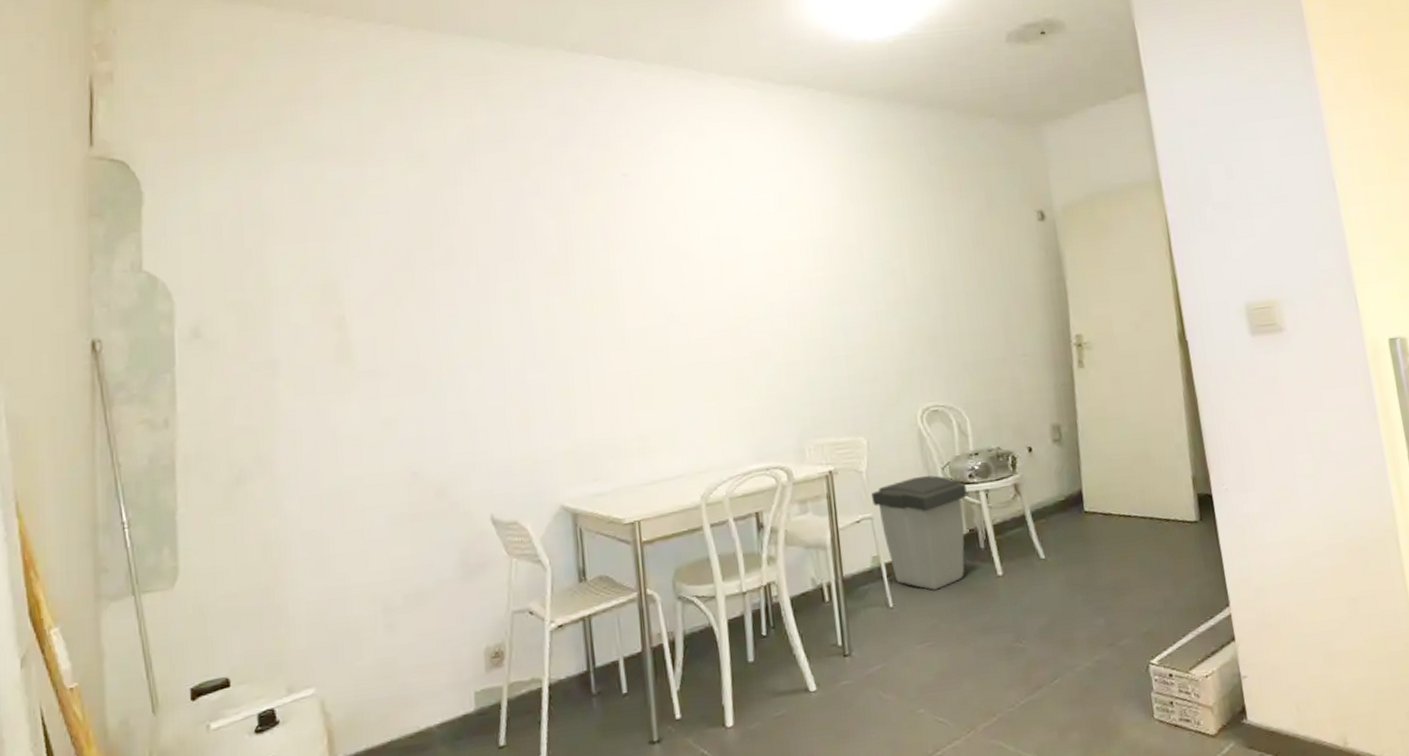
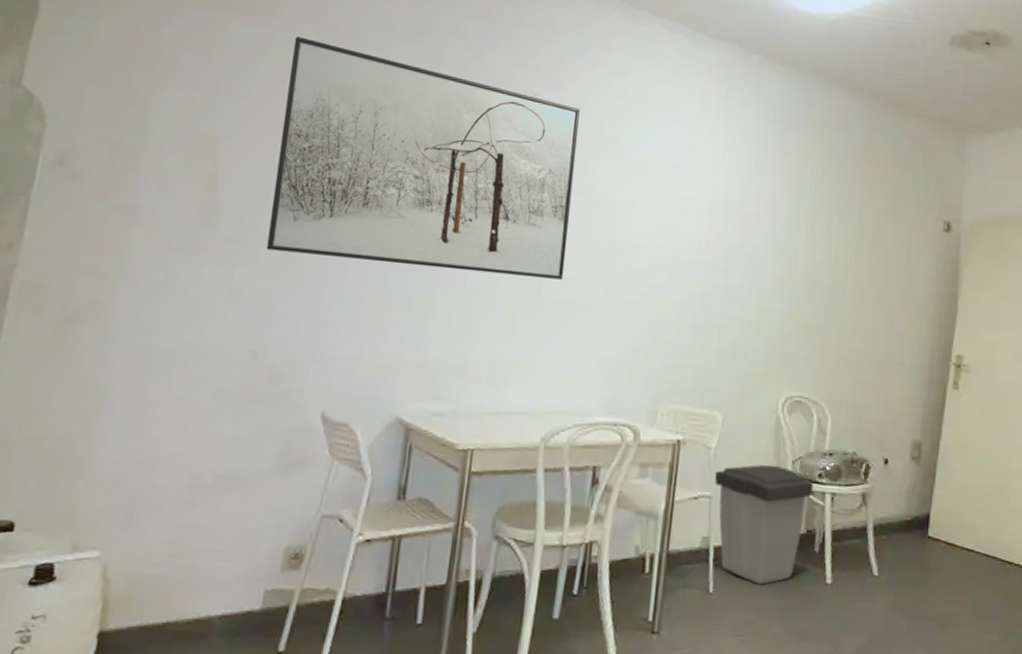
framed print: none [388,168,689,375] -> present [266,36,580,280]

